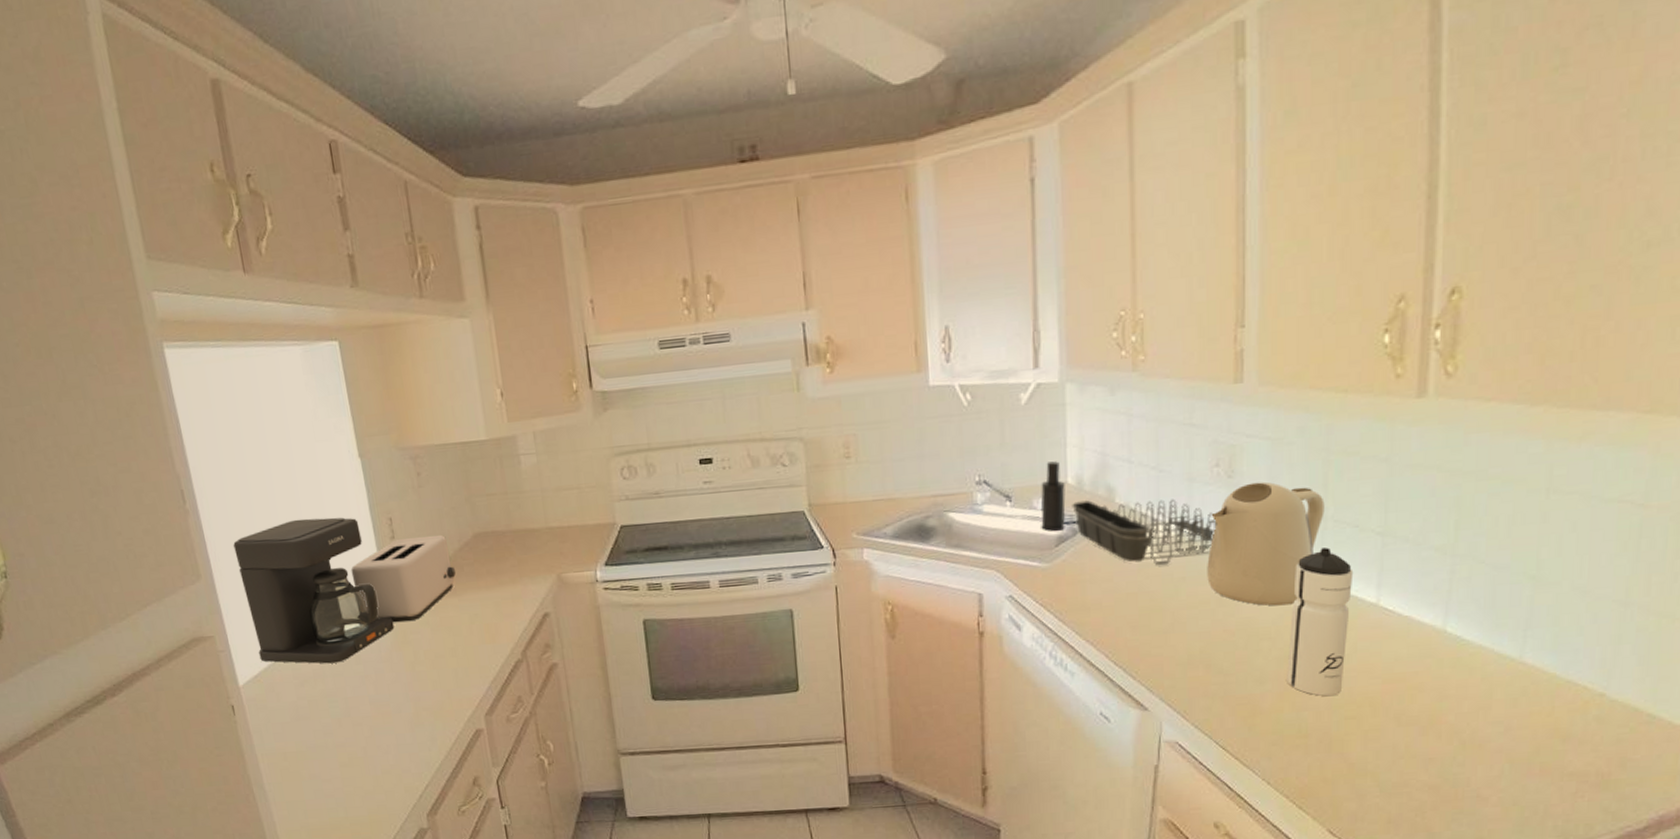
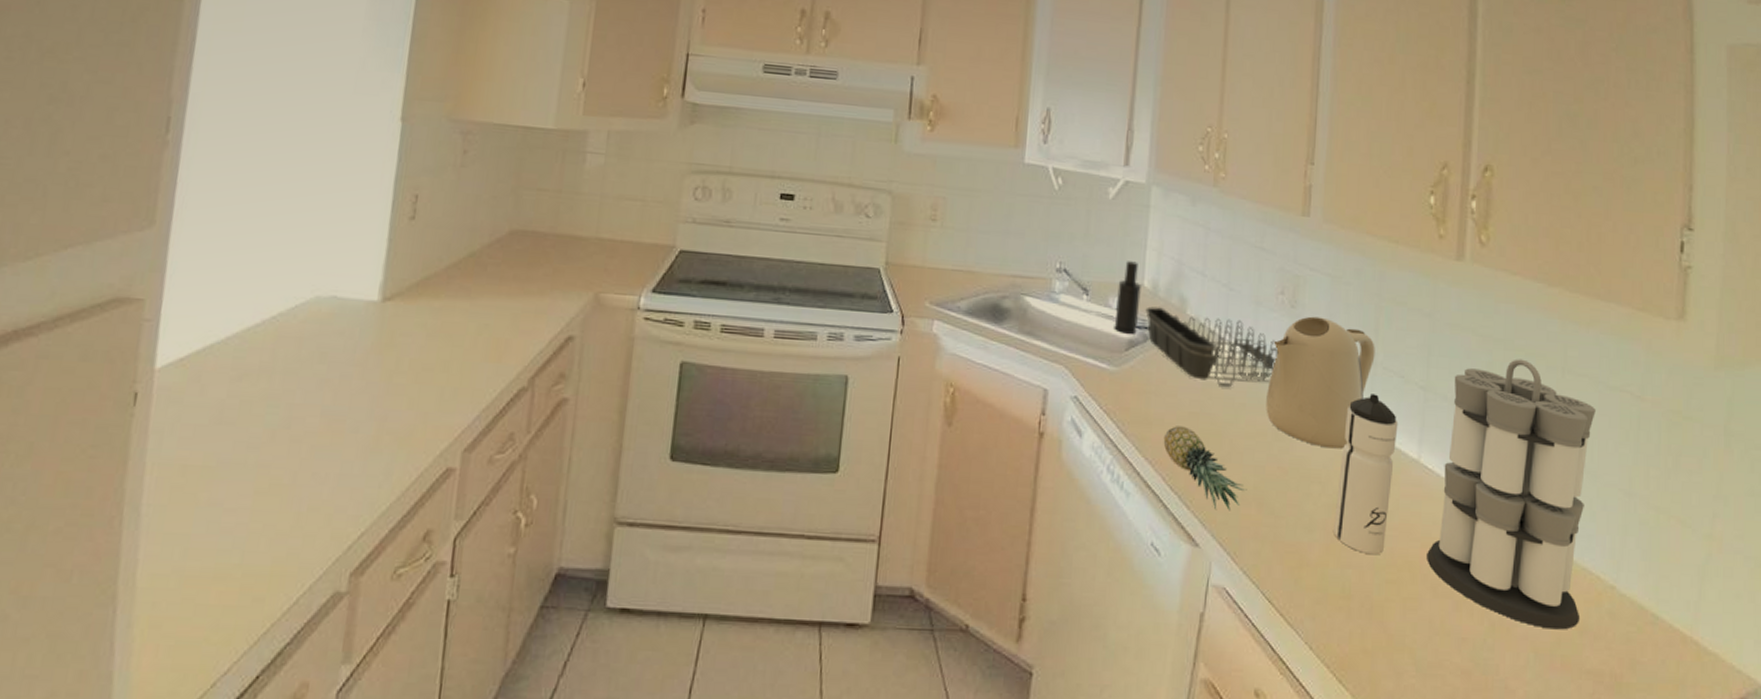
coffee maker: present [233,517,395,664] -> none [195,176,383,358]
toaster: present [350,534,456,623] -> none [347,220,478,321]
fruit: none [1103,607,1193,676] -> present [1163,426,1247,511]
spice rack: none [1389,487,1587,741] -> present [1427,359,1596,630]

